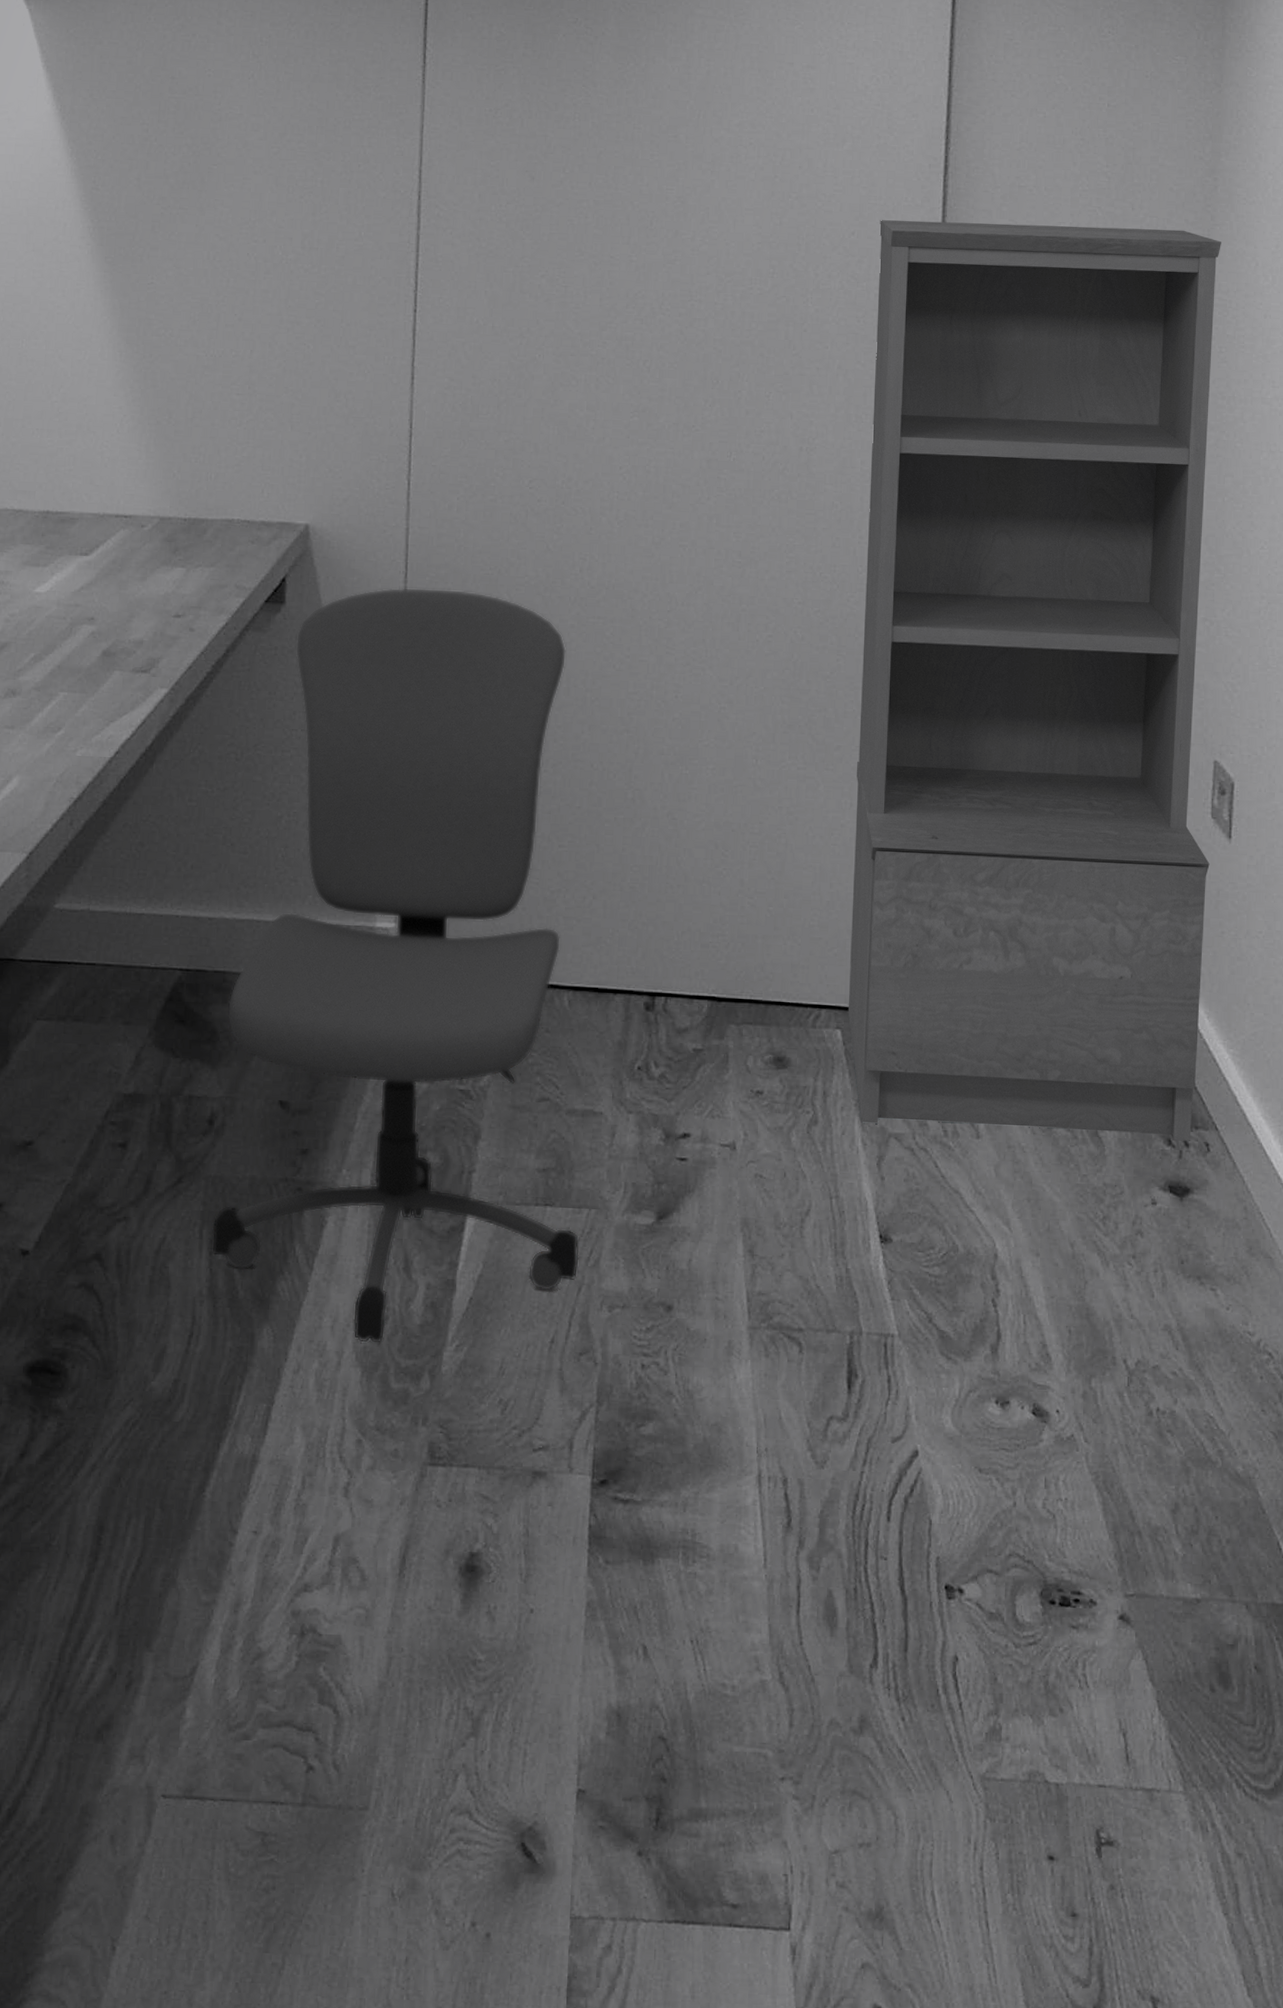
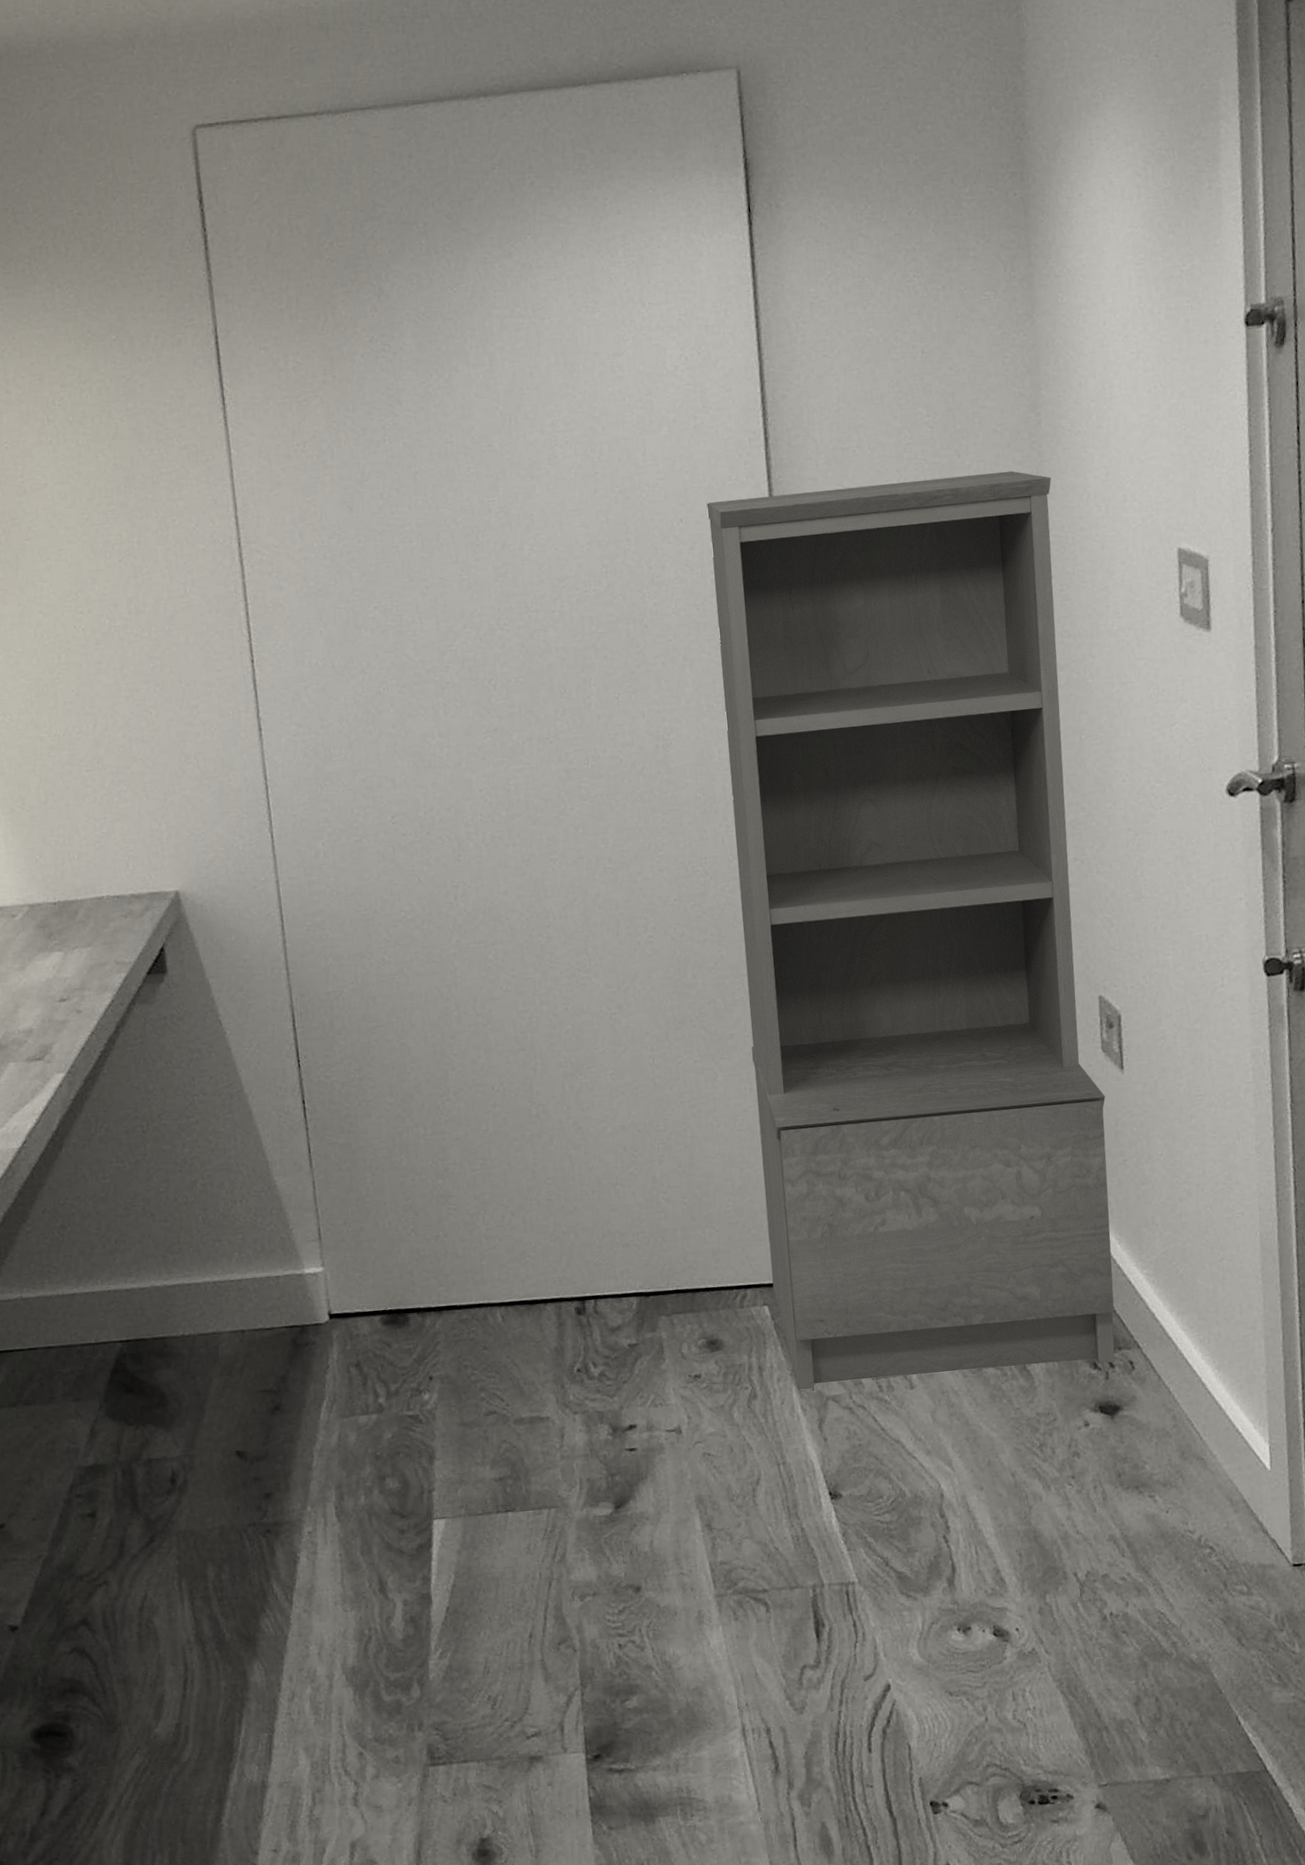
office chair: present [211,587,580,1344] -> none [172,934,547,1664]

